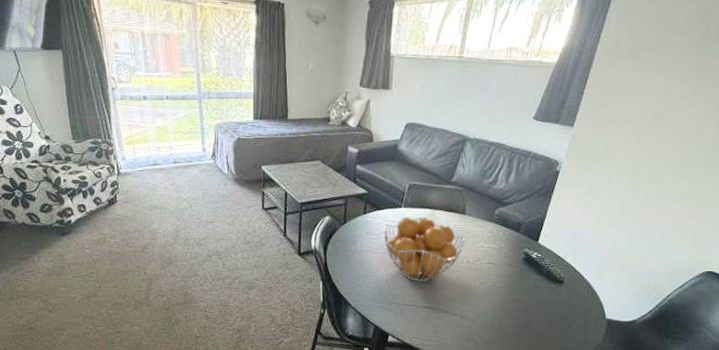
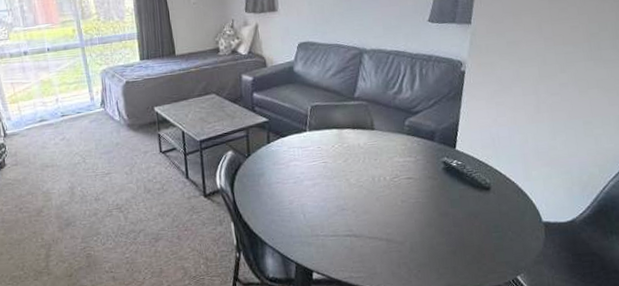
fruit basket: present [384,217,465,282] -> none [290,138,379,209]

